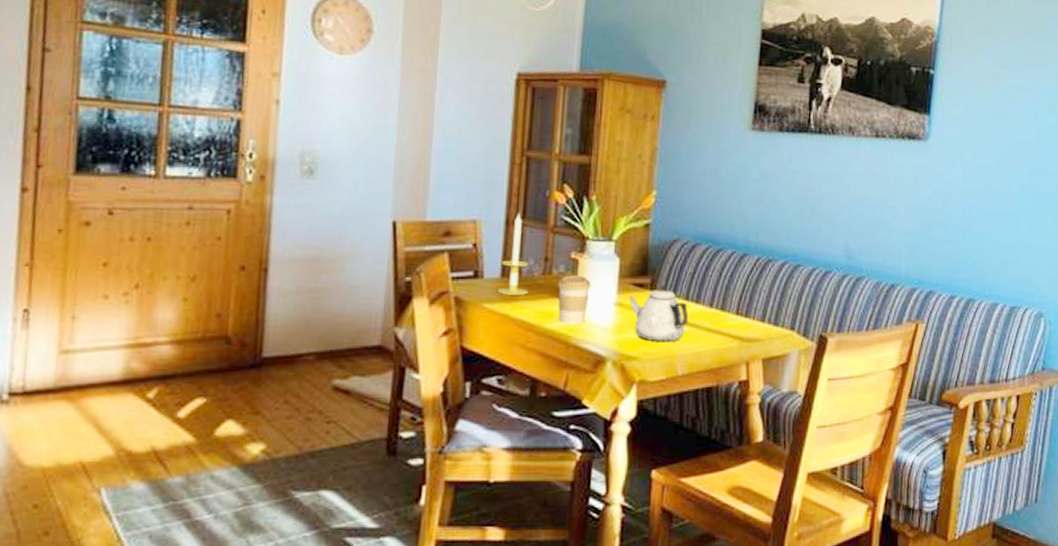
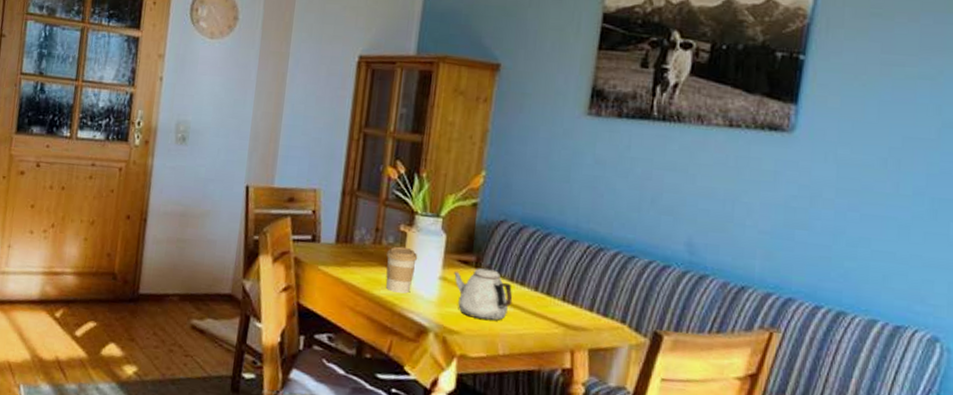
candle: present [497,213,528,295] -> none [331,185,361,261]

